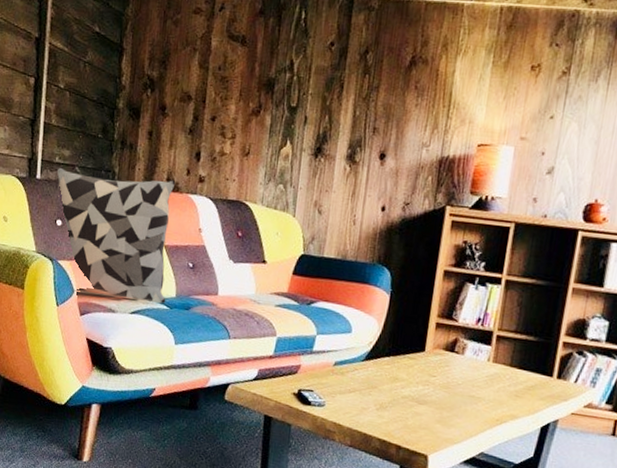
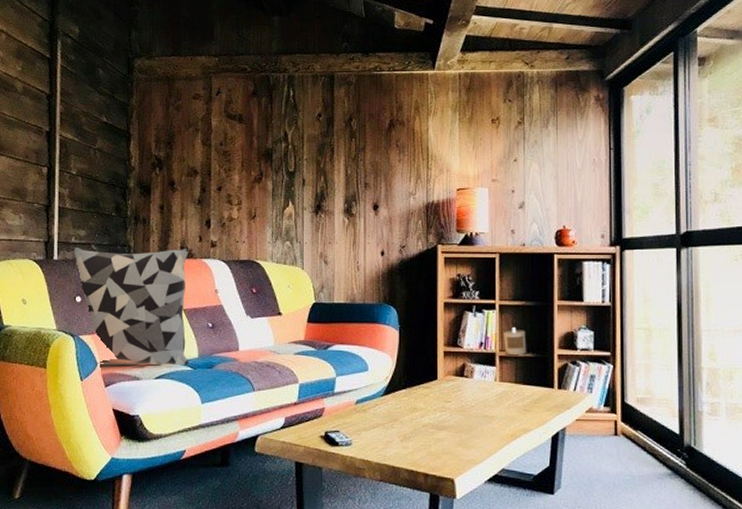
candle: none [503,306,531,338] -> present [502,327,527,356]

